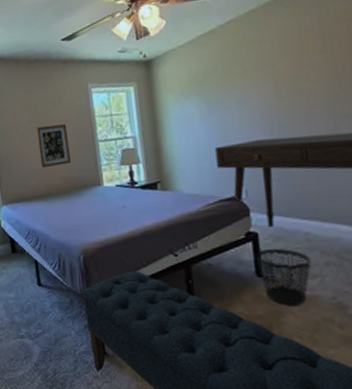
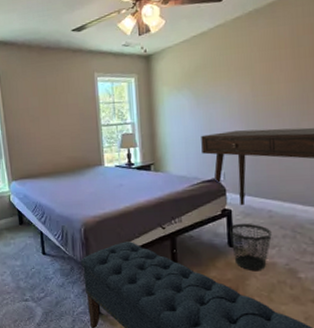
wall art: present [36,124,71,169] -> none [45,108,76,148]

